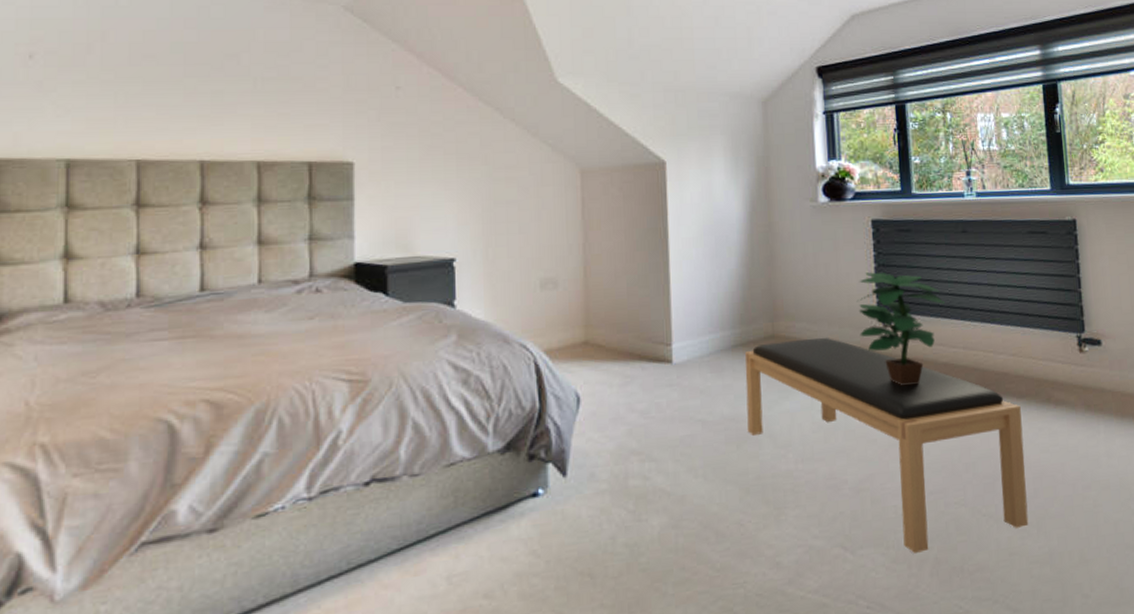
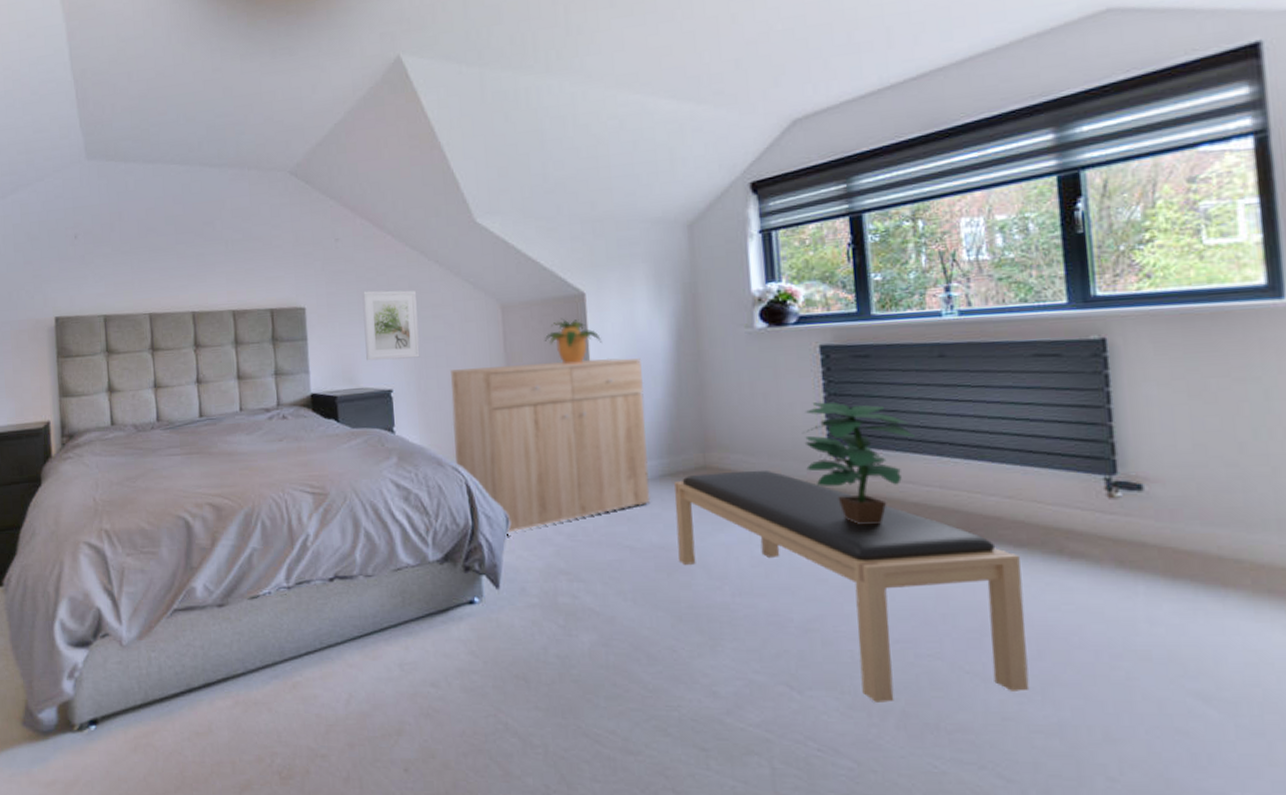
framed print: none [425,147,489,226] -> present [362,290,420,361]
dresser: none [522,227,723,419] -> present [450,357,650,537]
potted plant: none [623,185,681,234] -> present [544,318,603,365]

